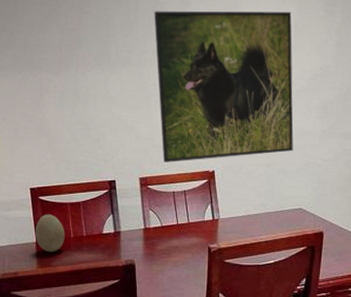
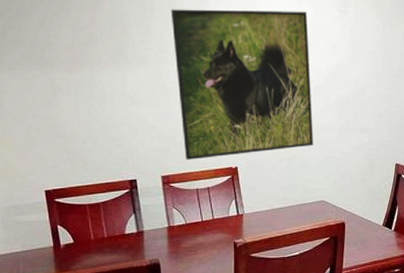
decorative egg: present [35,214,65,252] -> none [51,217,85,256]

